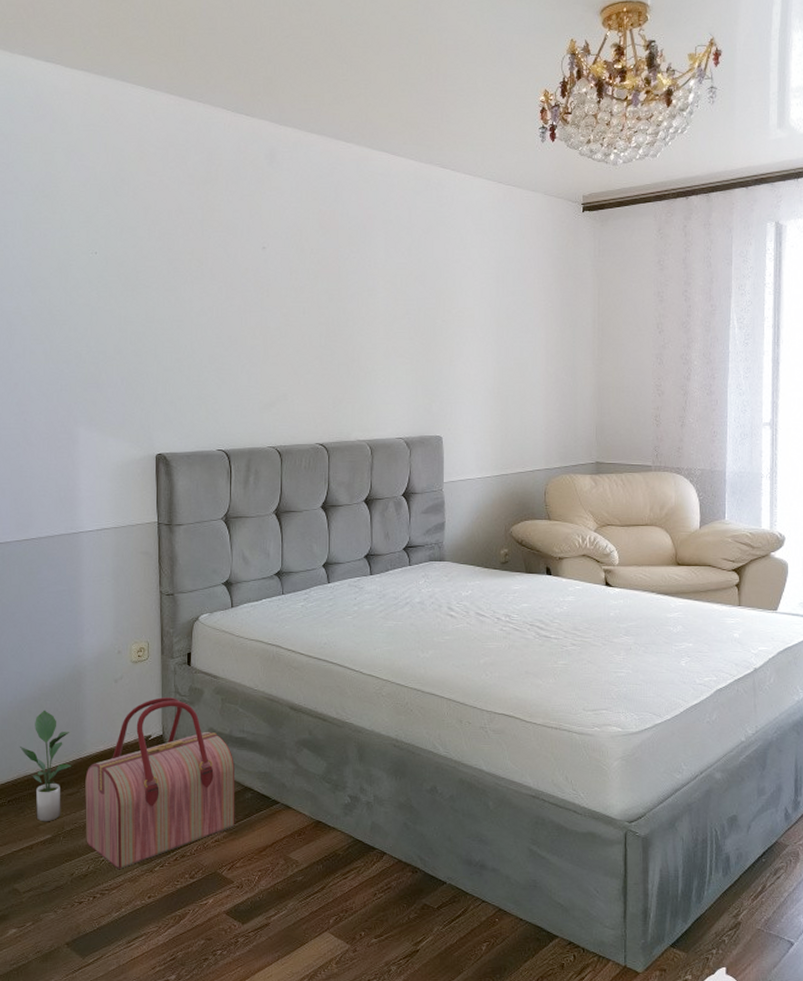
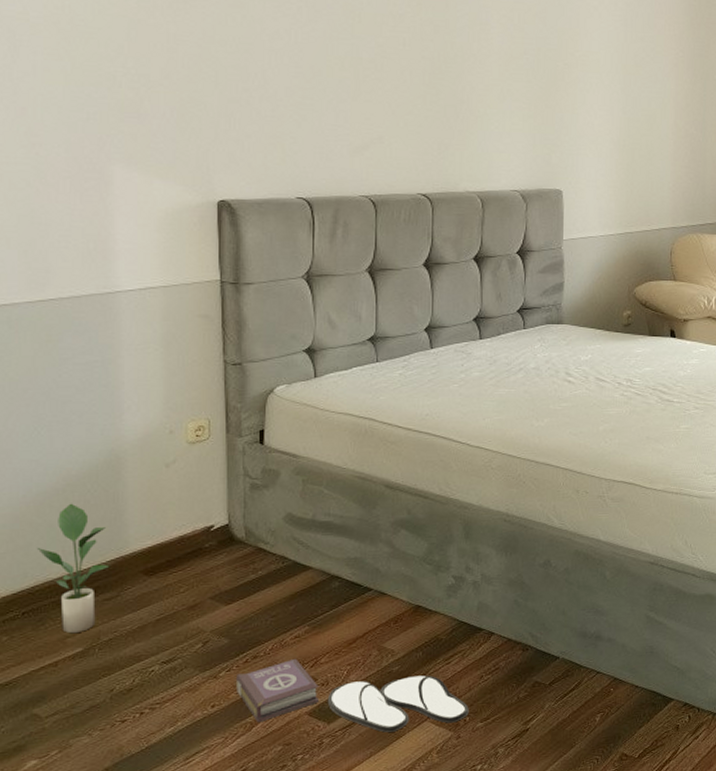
handbag: present [85,697,235,869] -> none [128,481,320,679]
book: none [167,860,236,917] -> present [235,658,320,723]
slippers: none [242,887,364,938] -> present [327,675,469,733]

